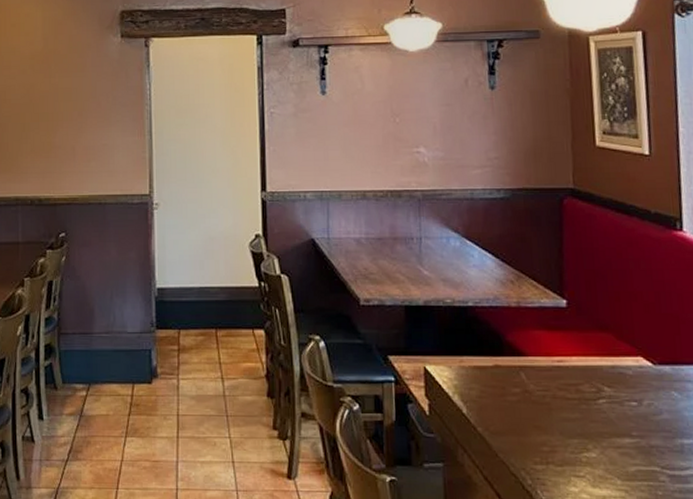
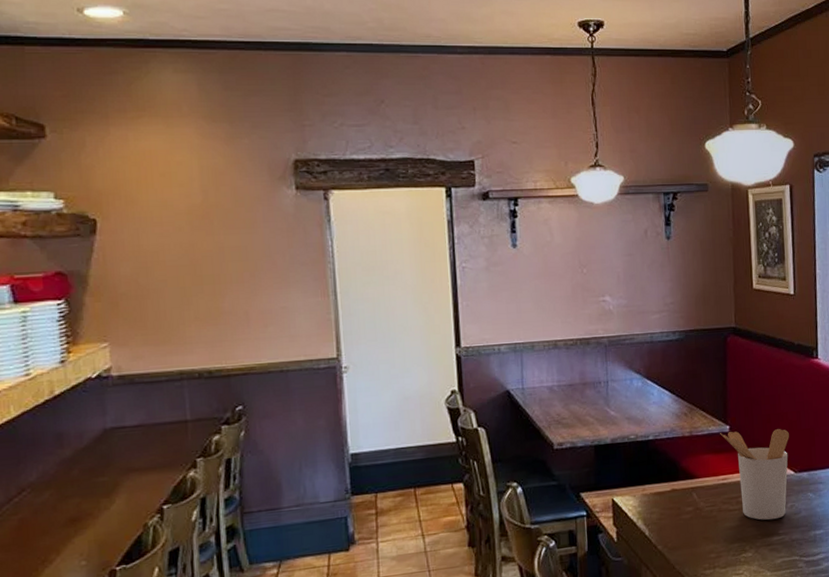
utensil holder: none [555,306,645,418] -> present [720,429,789,520]

